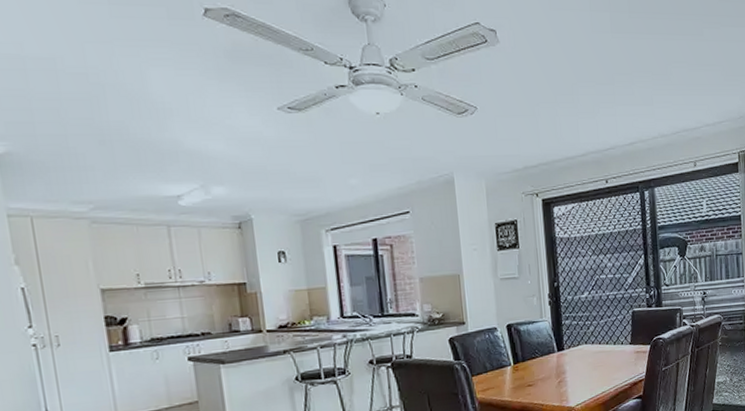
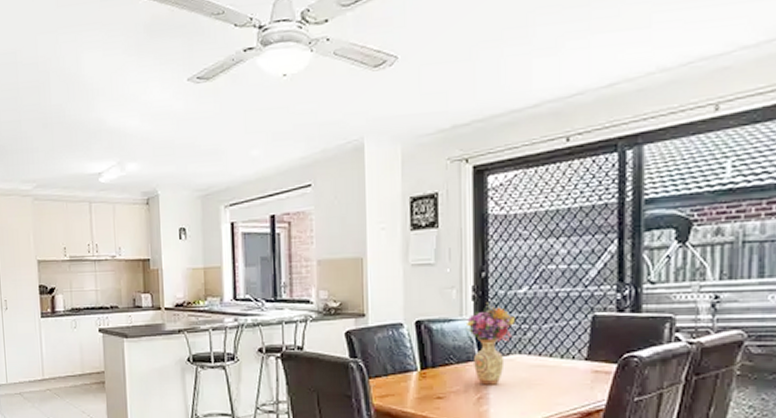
flower arrangement: none [546,306,581,371] -> present [467,303,515,385]

